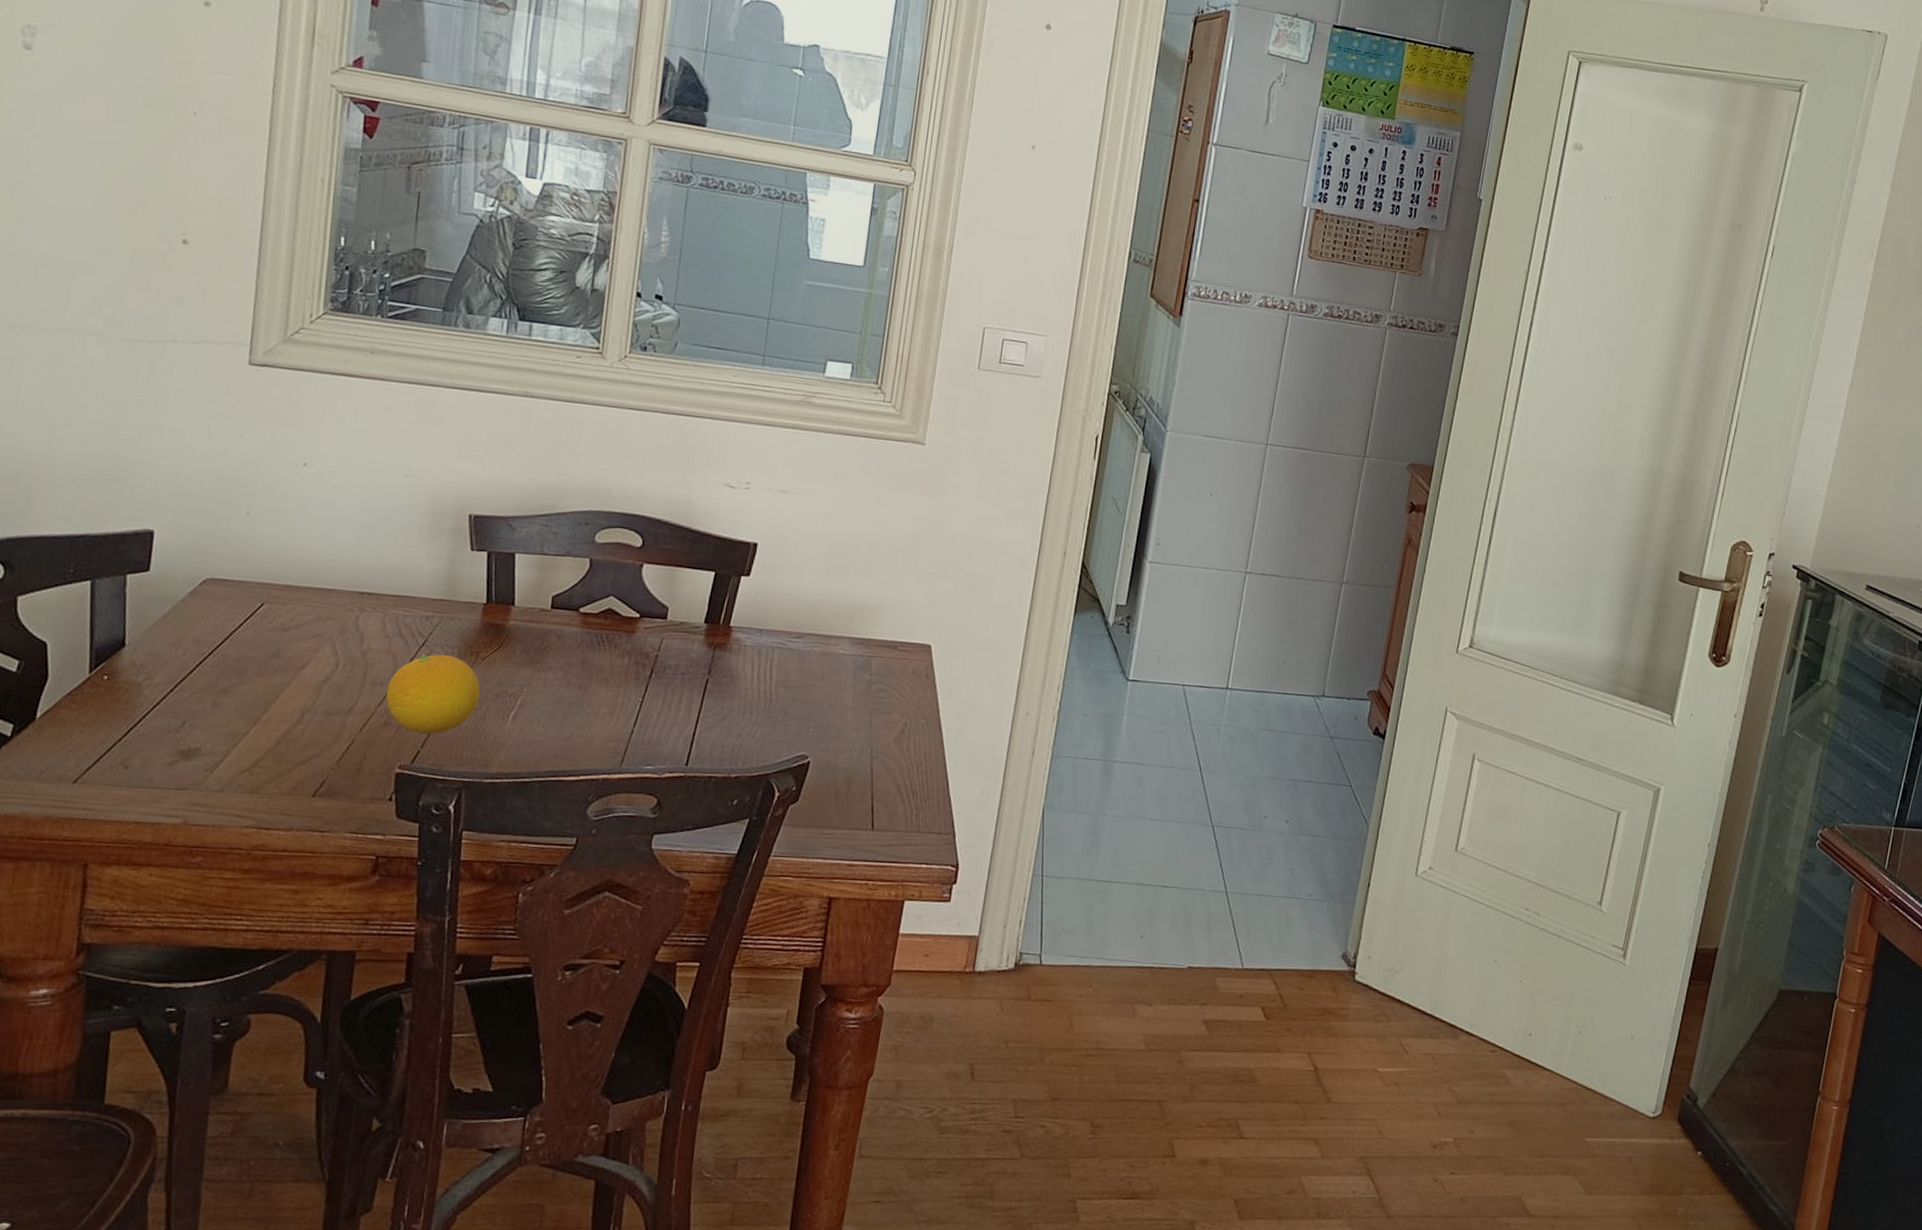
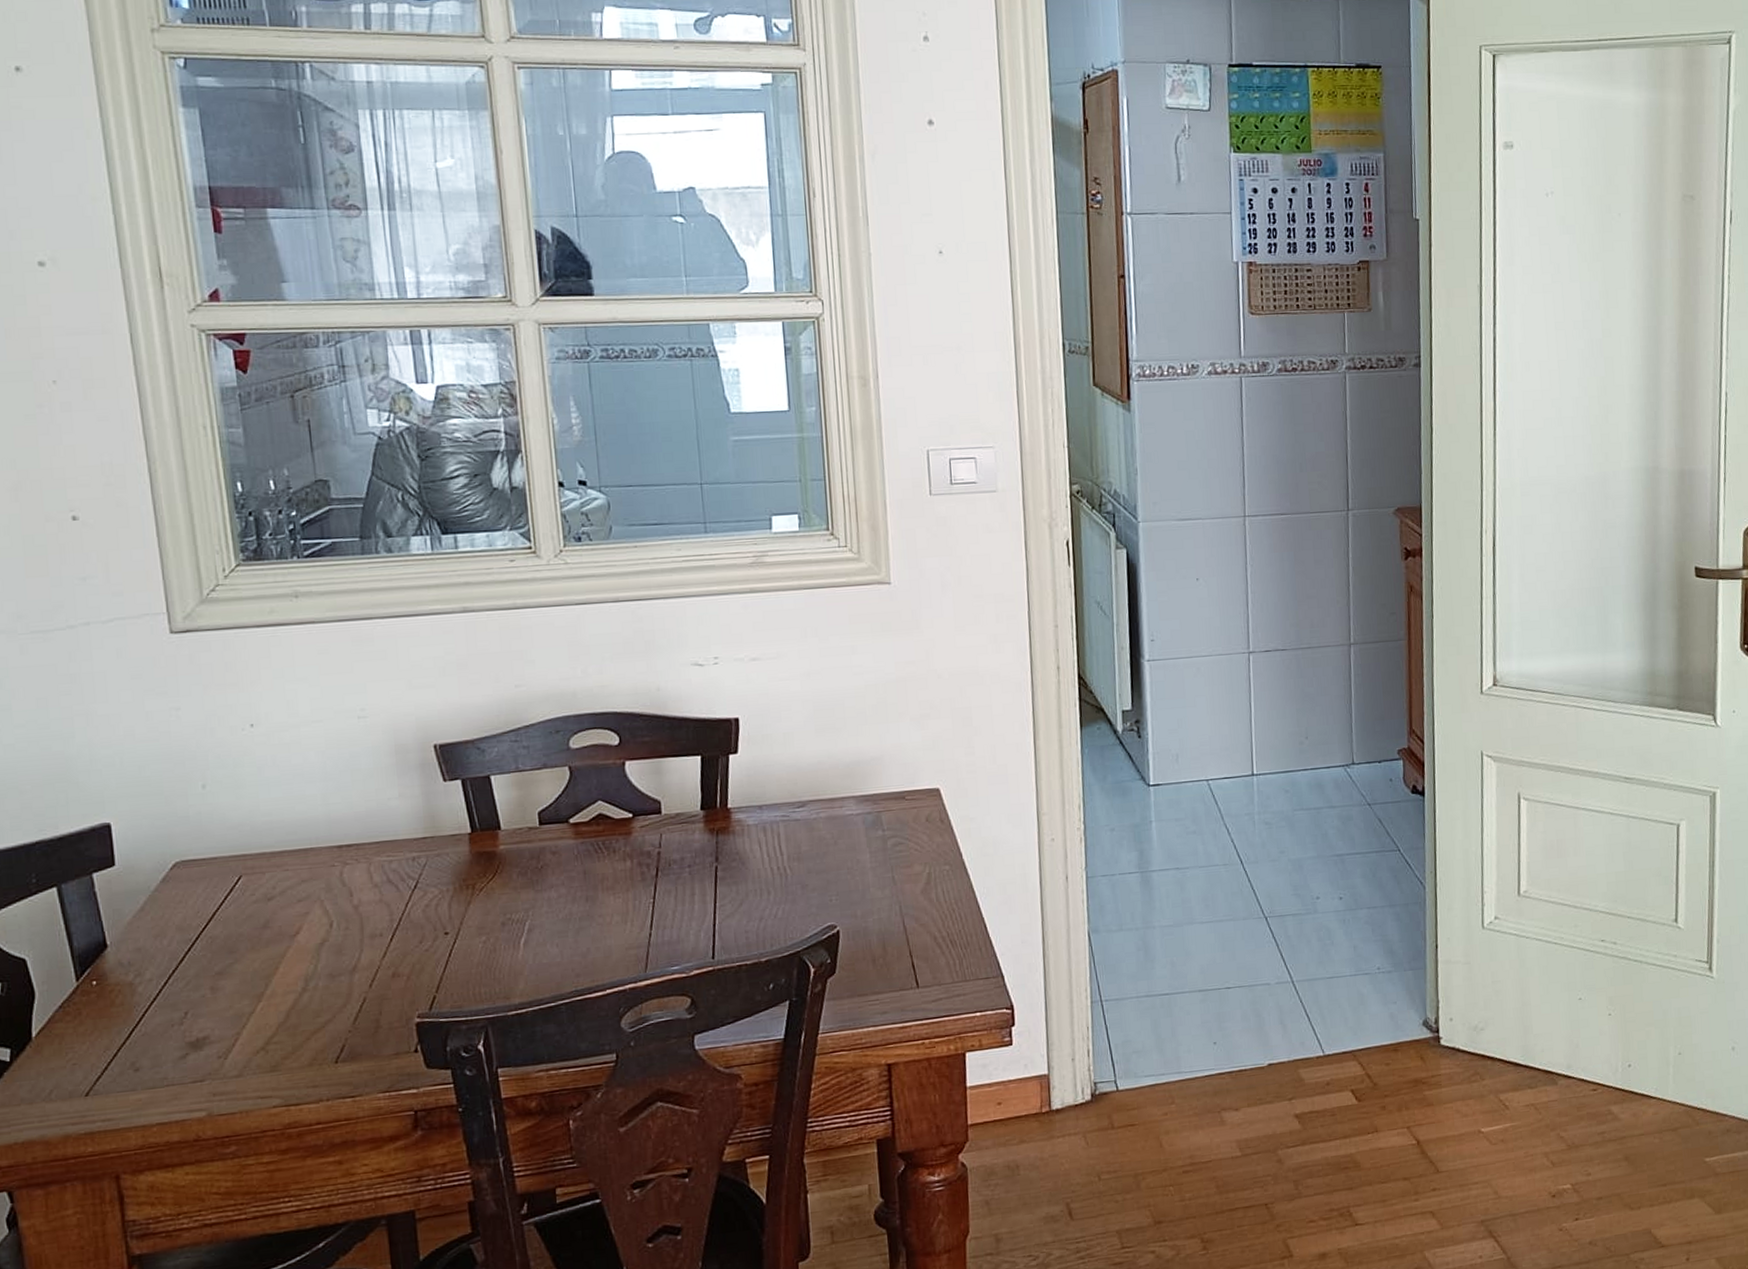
fruit: present [385,654,481,734] -> none [387,892,486,979]

